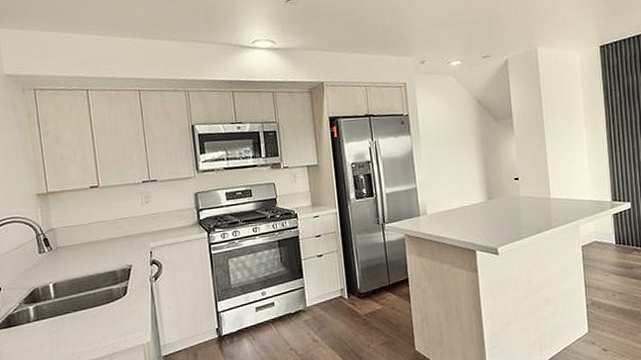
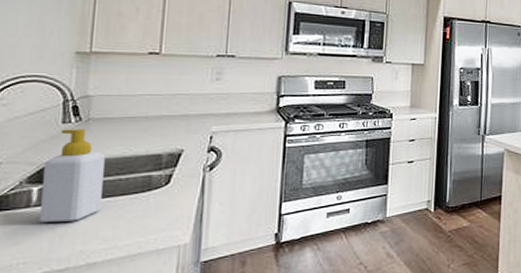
soap bottle: none [32,256,80,333] -> present [40,129,105,222]

